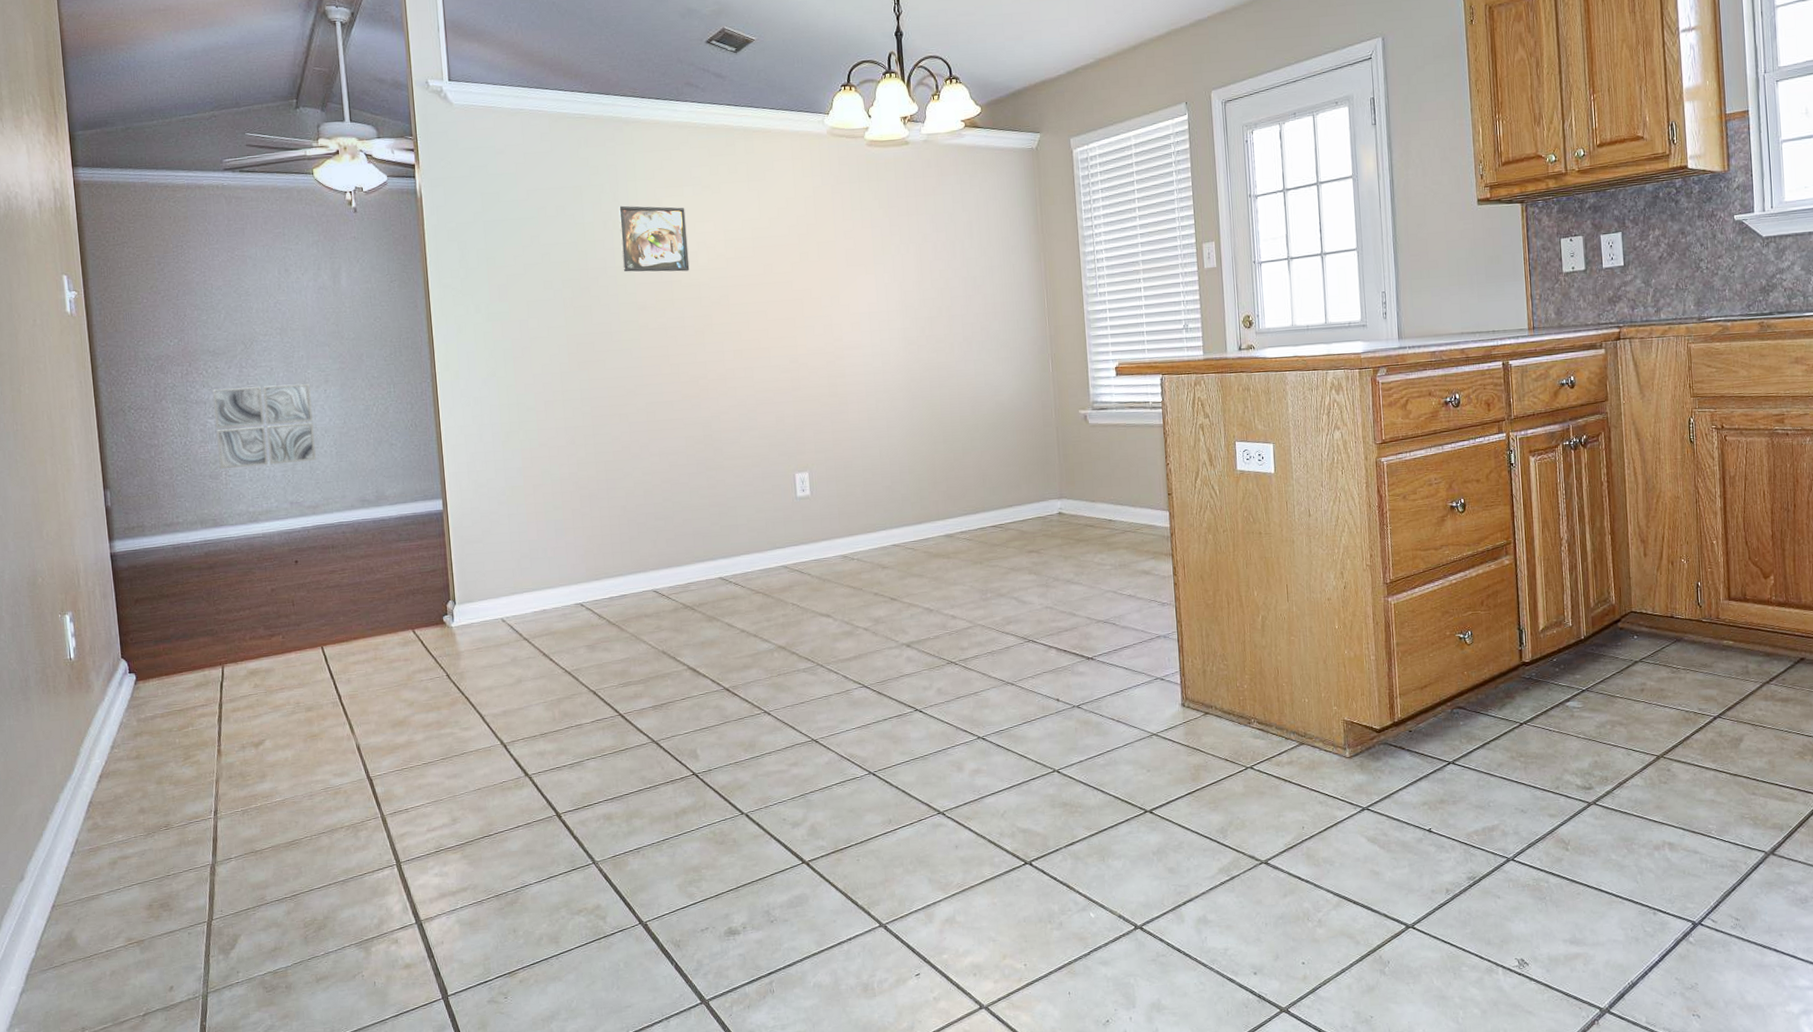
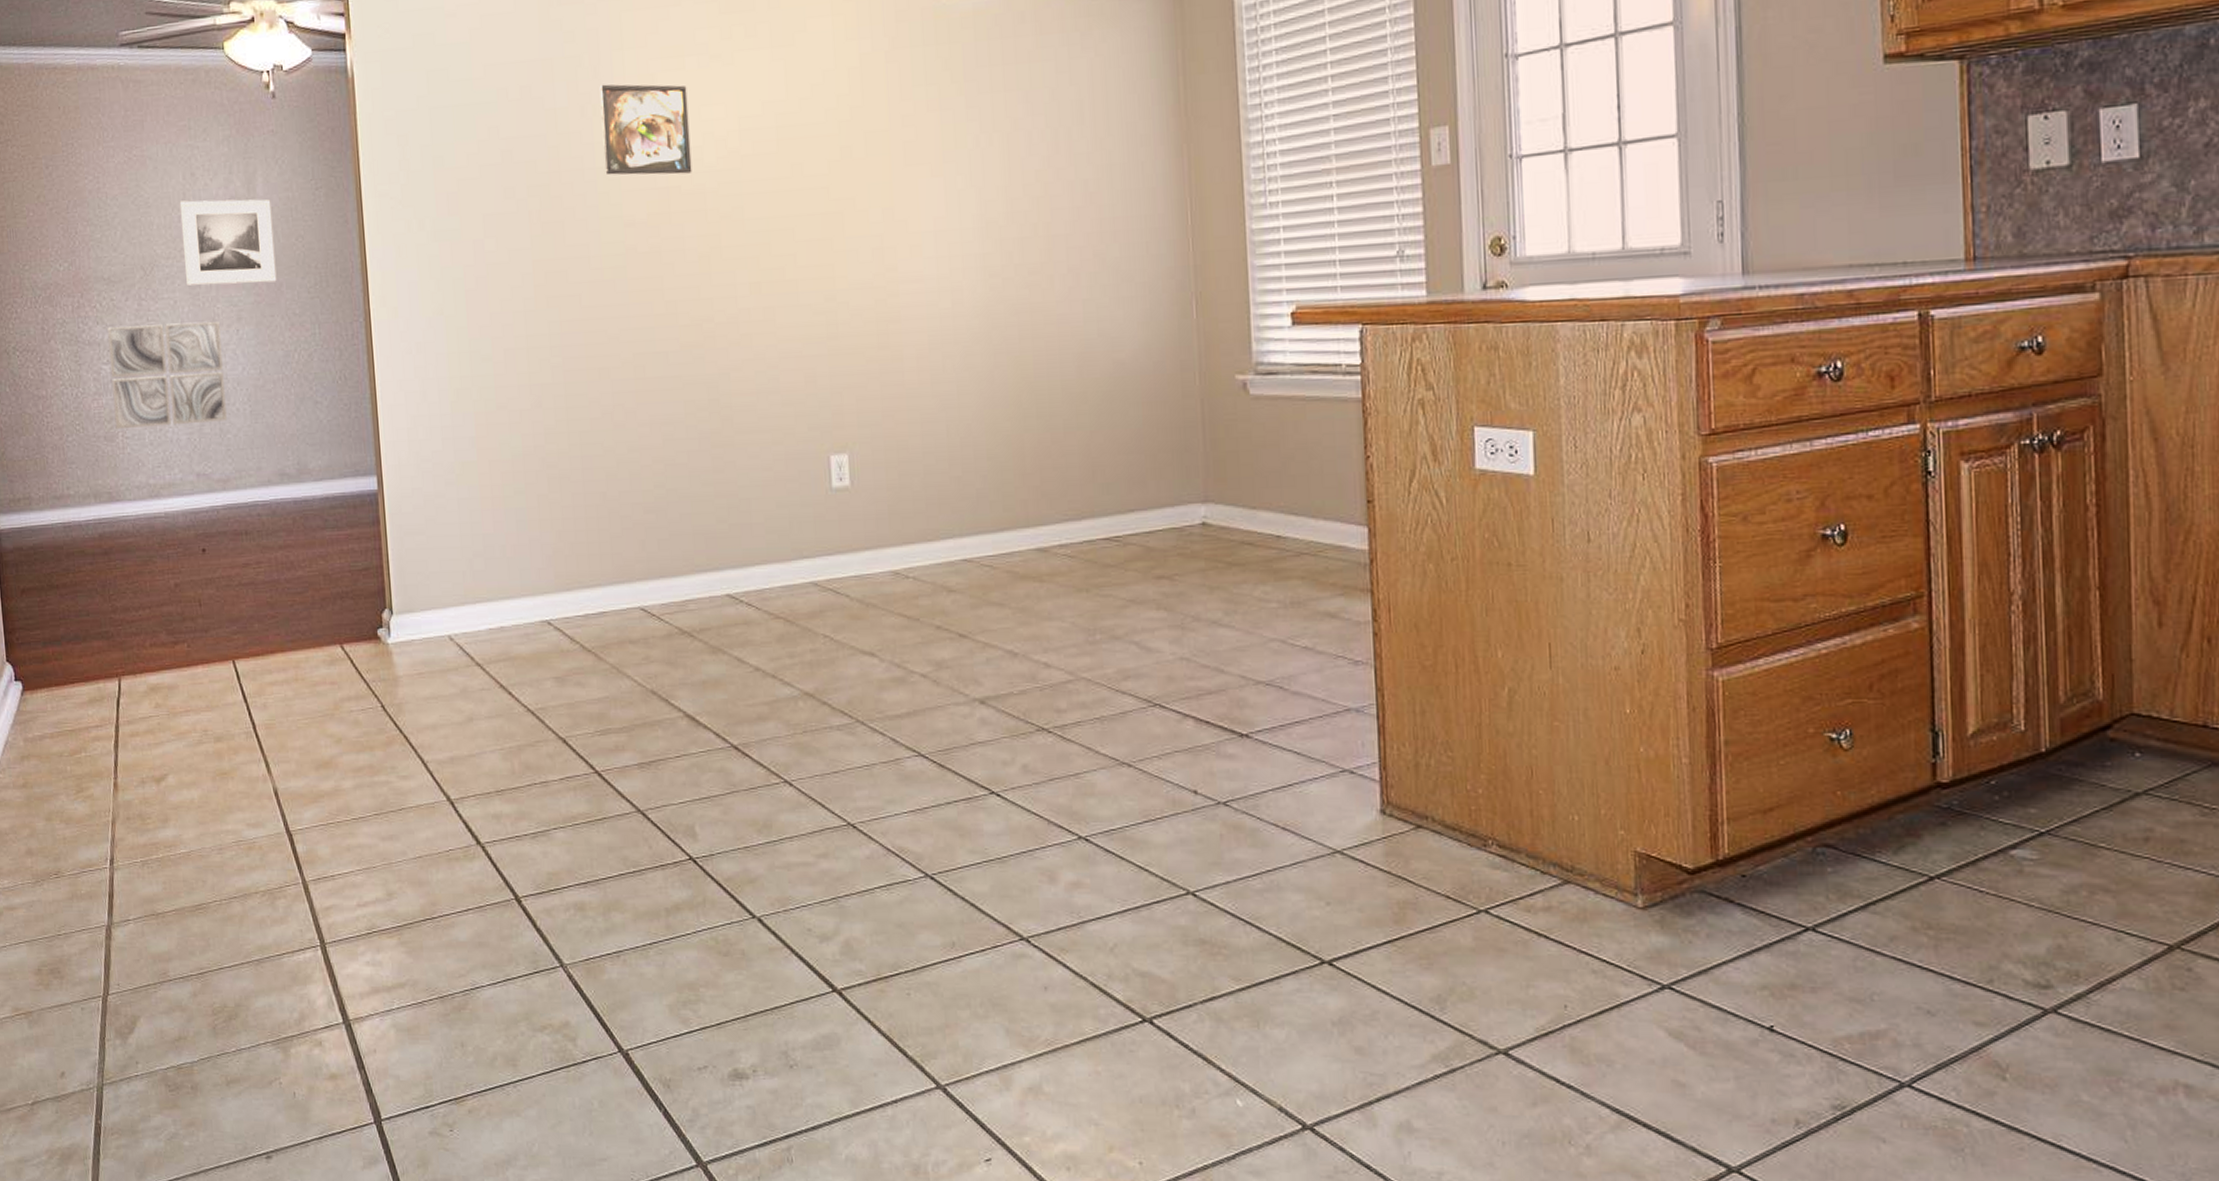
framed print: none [275,289,358,356] -> present [179,199,277,285]

